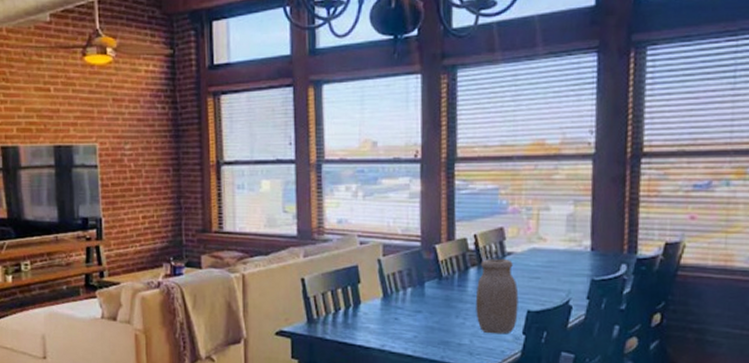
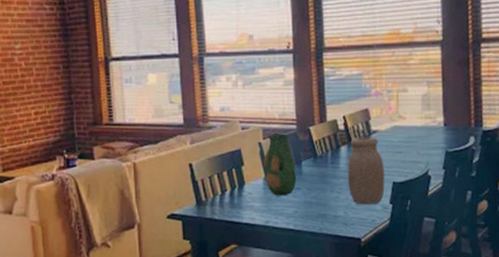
vase: none [381,250,419,318] -> present [262,133,297,195]

